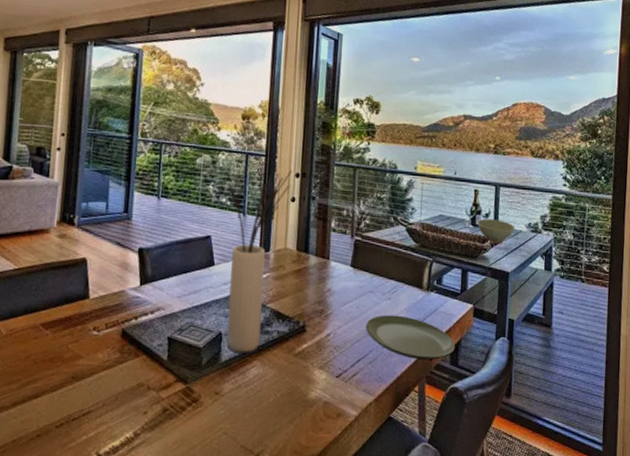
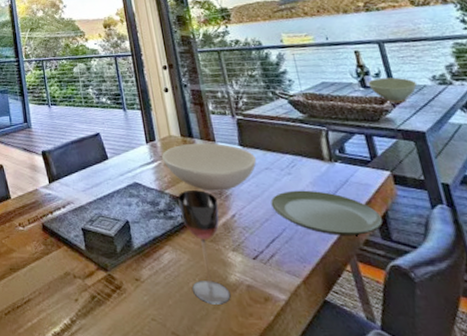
vase: present [226,161,293,355] -> none [105,60,167,241]
wineglass: none [271,306,316,419] -> present [177,190,231,305]
bowl: none [272,259,364,310] -> present [162,143,257,191]

